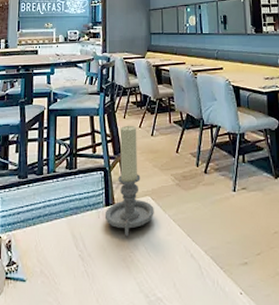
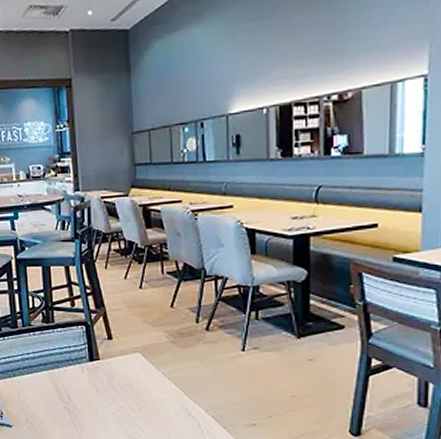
candle holder: present [104,125,154,237] -> none [89,276,145,392]

